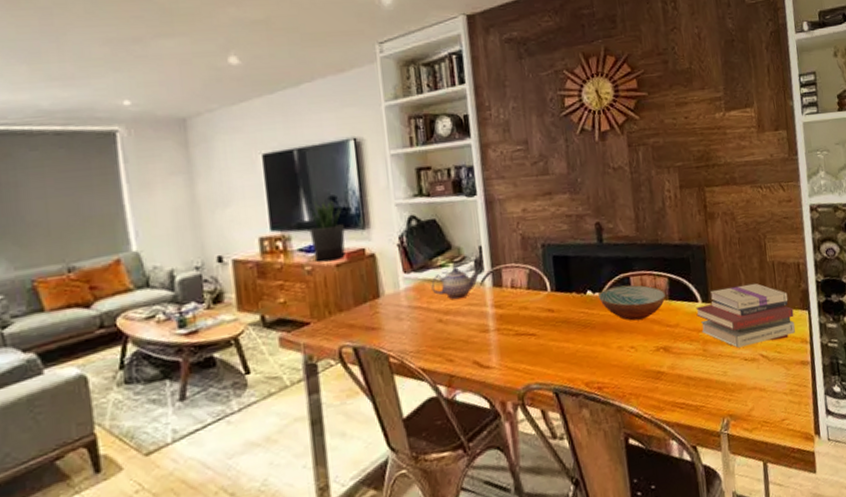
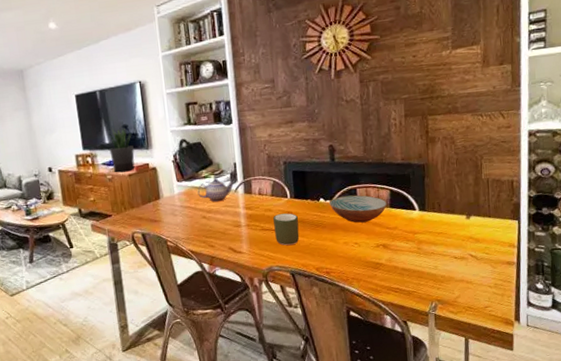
mug: none [530,311,564,355] -> present [273,213,300,246]
books: present [696,283,795,348] -> none [413,196,505,248]

